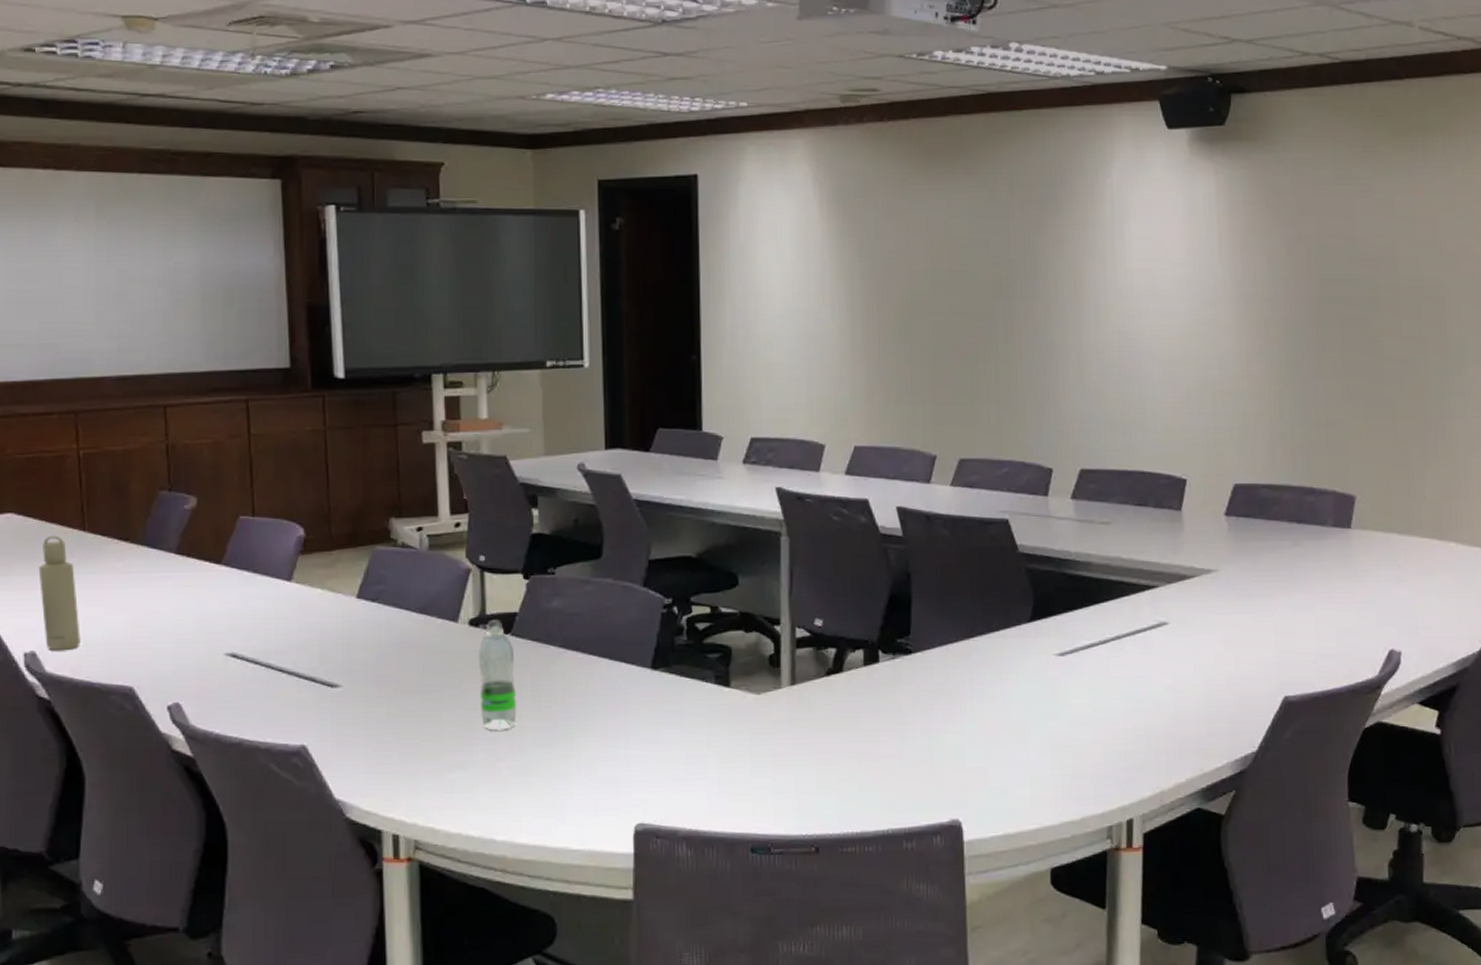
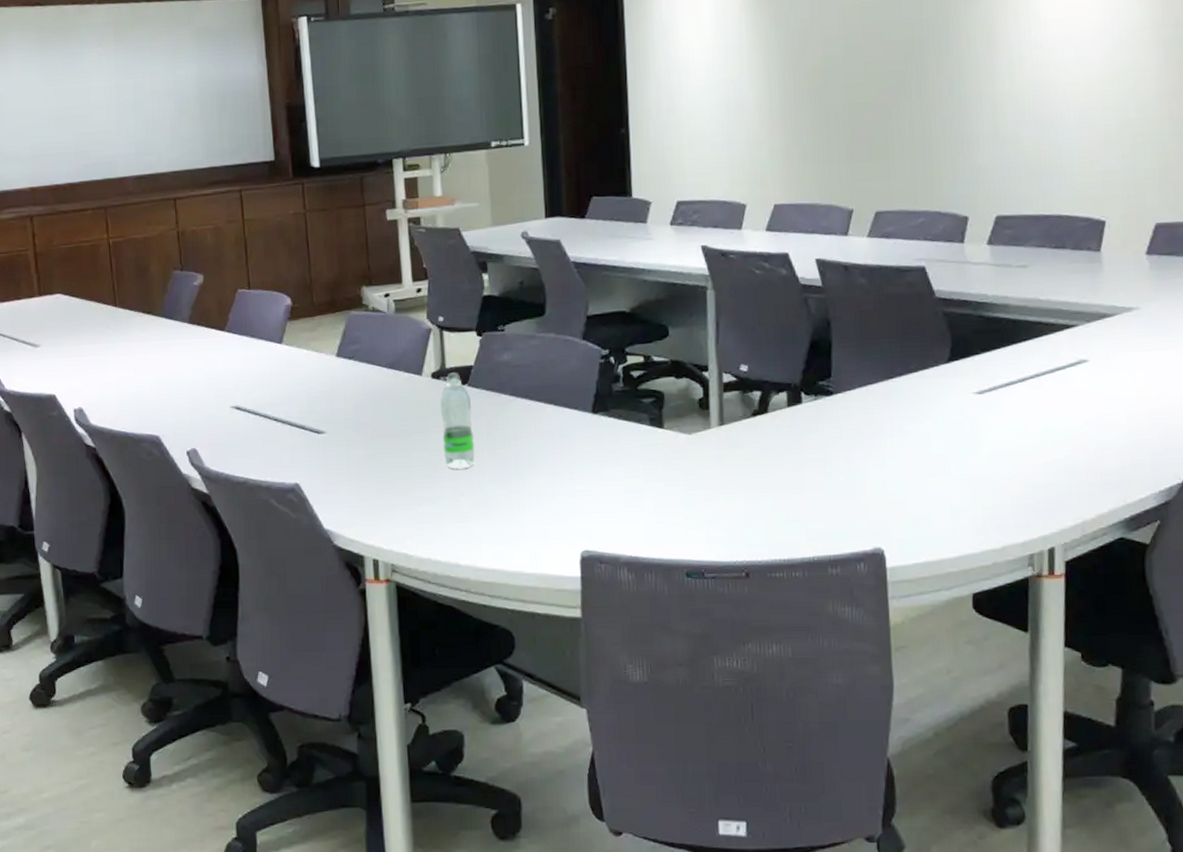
bottle: present [38,535,81,651] -> none [82,311,117,407]

